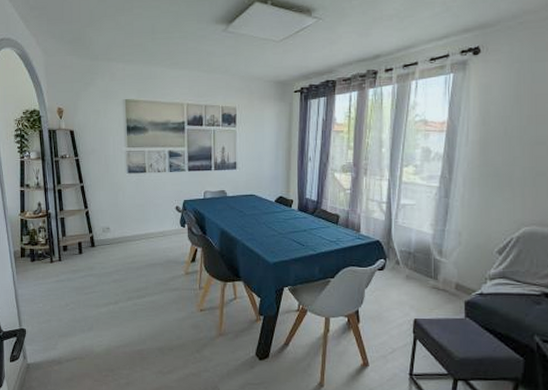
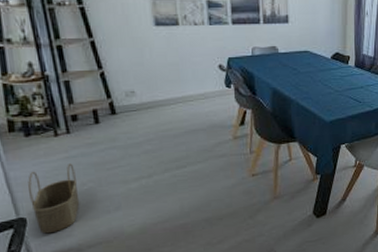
wicker basket: none [30,286,63,345] -> present [28,163,80,234]

